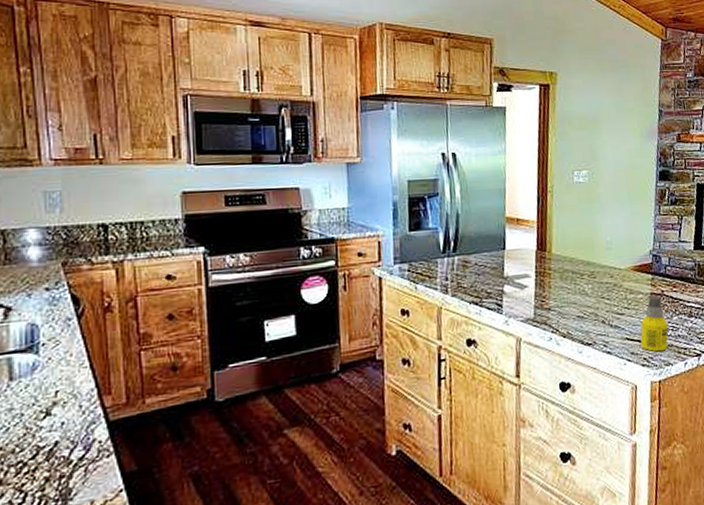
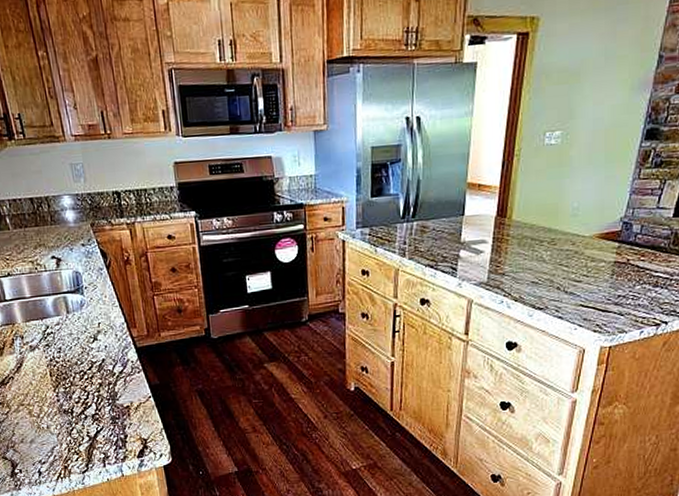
bottle: present [640,296,669,352] -> none [595,264,629,319]

